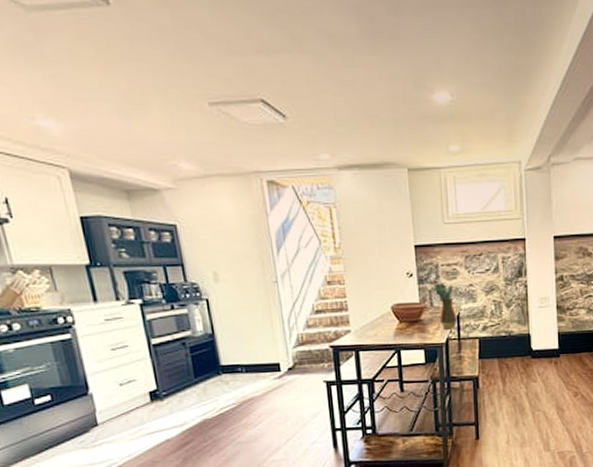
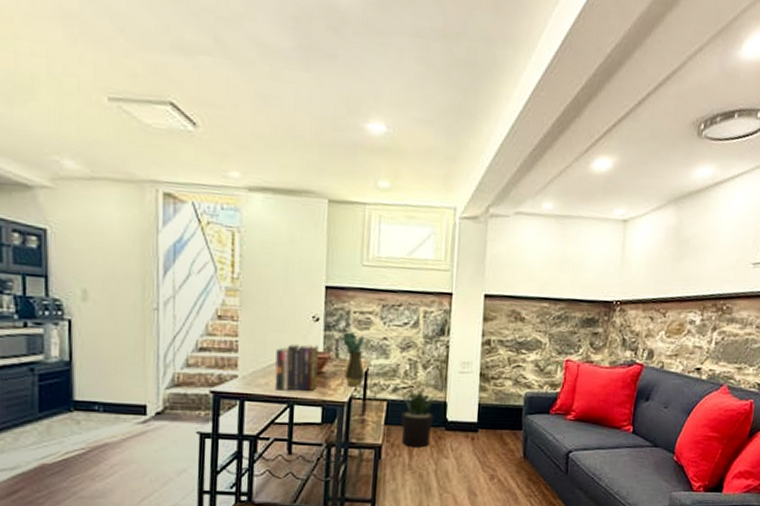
books: none [380,297,418,340] -> present [275,343,319,391]
planter: none [492,324,520,376] -> present [401,386,434,448]

